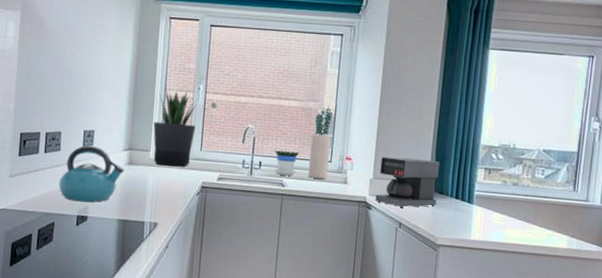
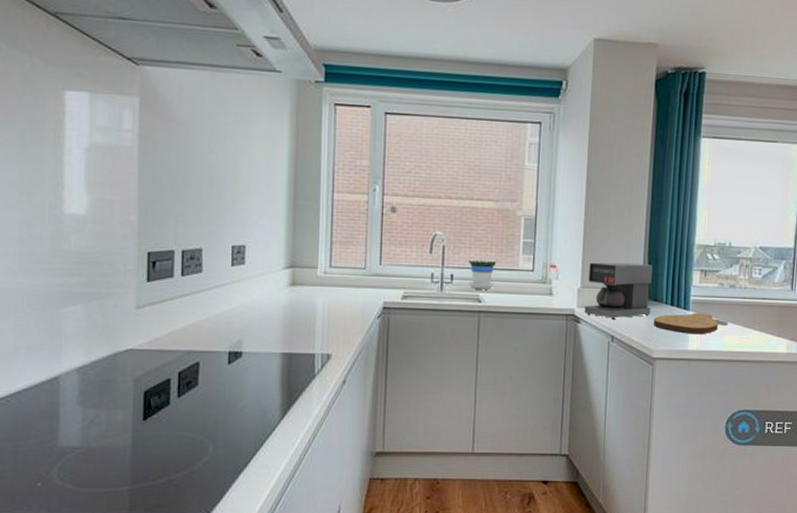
kettle: present [58,145,124,202] -> none [202,264,286,335]
planter: present [153,86,196,167] -> none [320,187,373,285]
vase: present [308,105,334,179] -> none [508,205,534,291]
cutting board: none [438,206,510,226] -> present [653,312,728,335]

